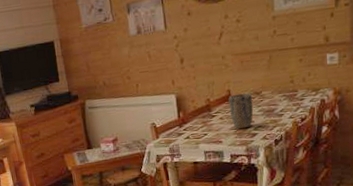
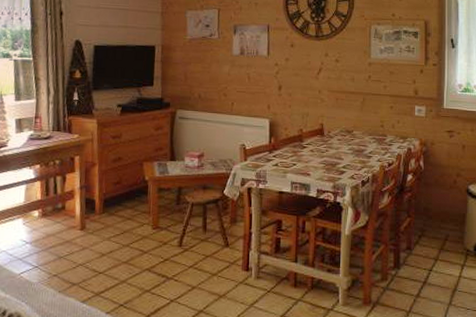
plant pot: present [228,93,254,129] -> none [320,129,344,165]

